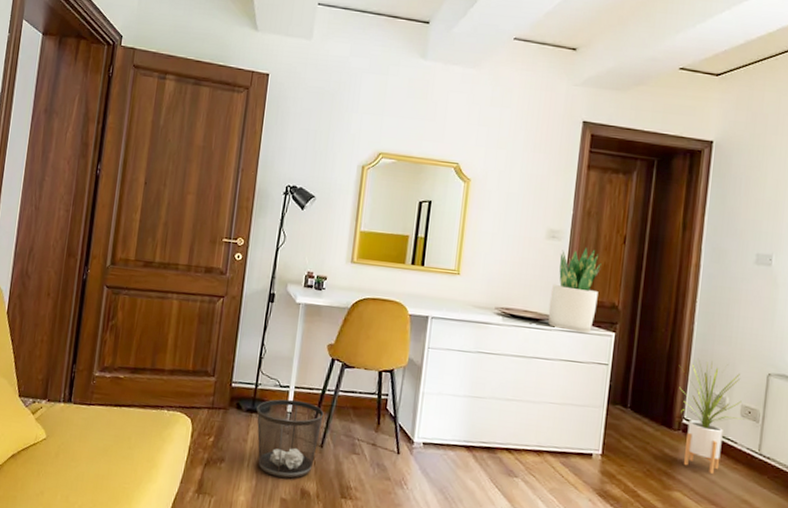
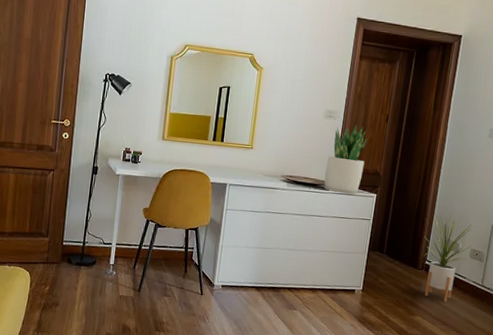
waste bin: present [256,399,324,479] -> none [84,254,141,317]

